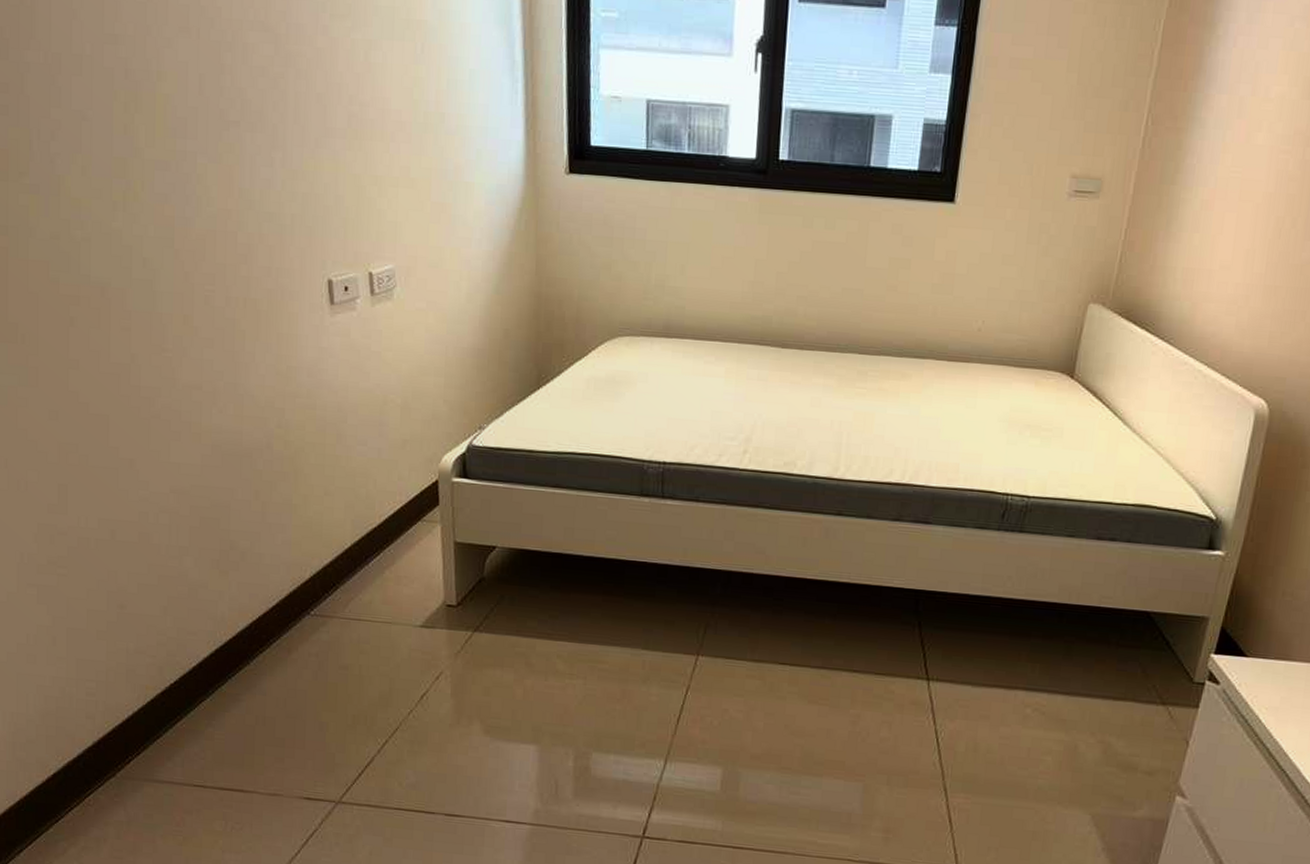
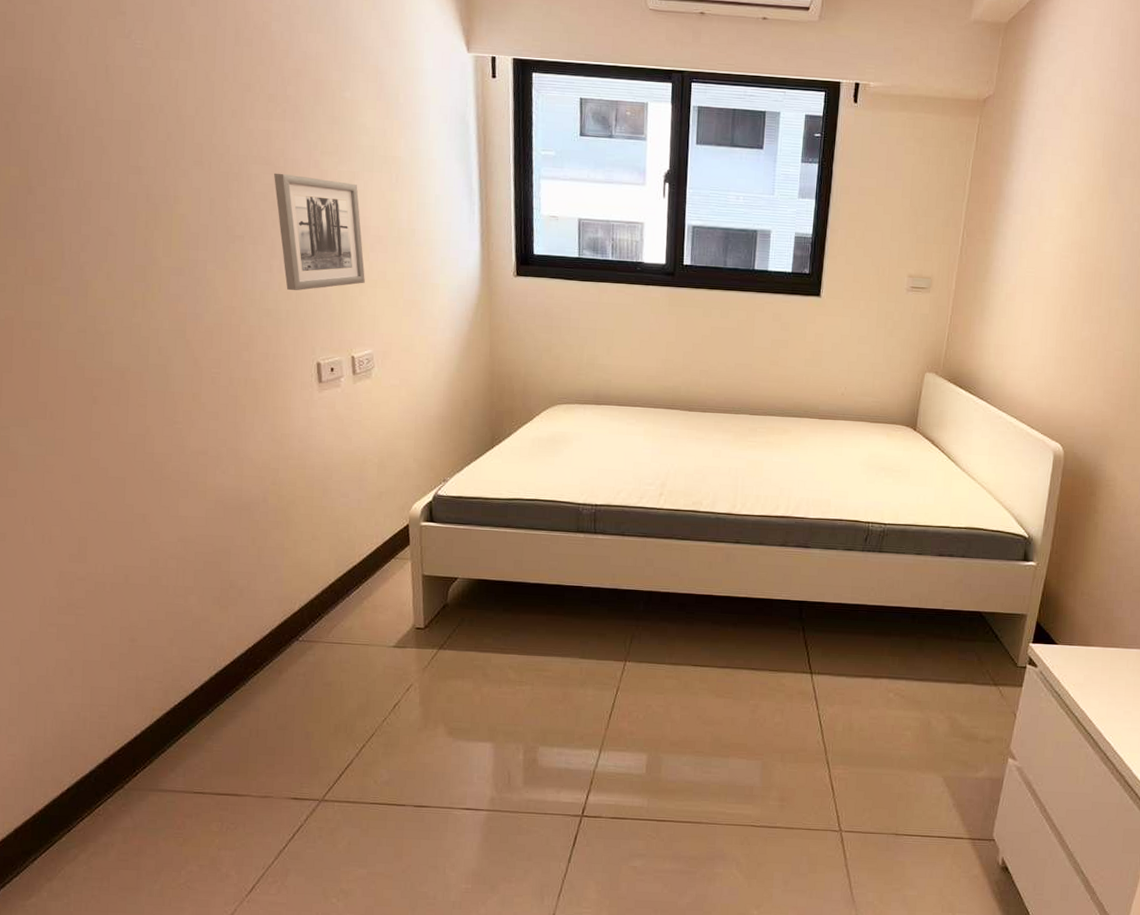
wall art: none [274,41,385,191] -> present [274,173,365,291]

